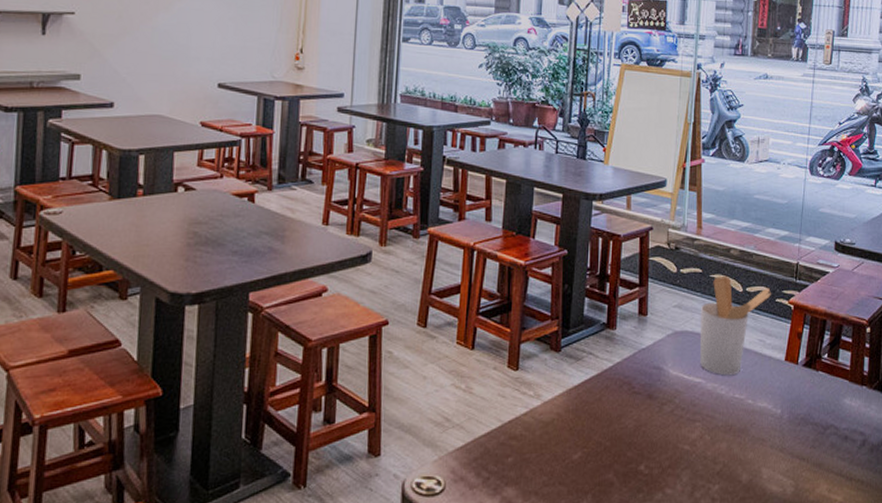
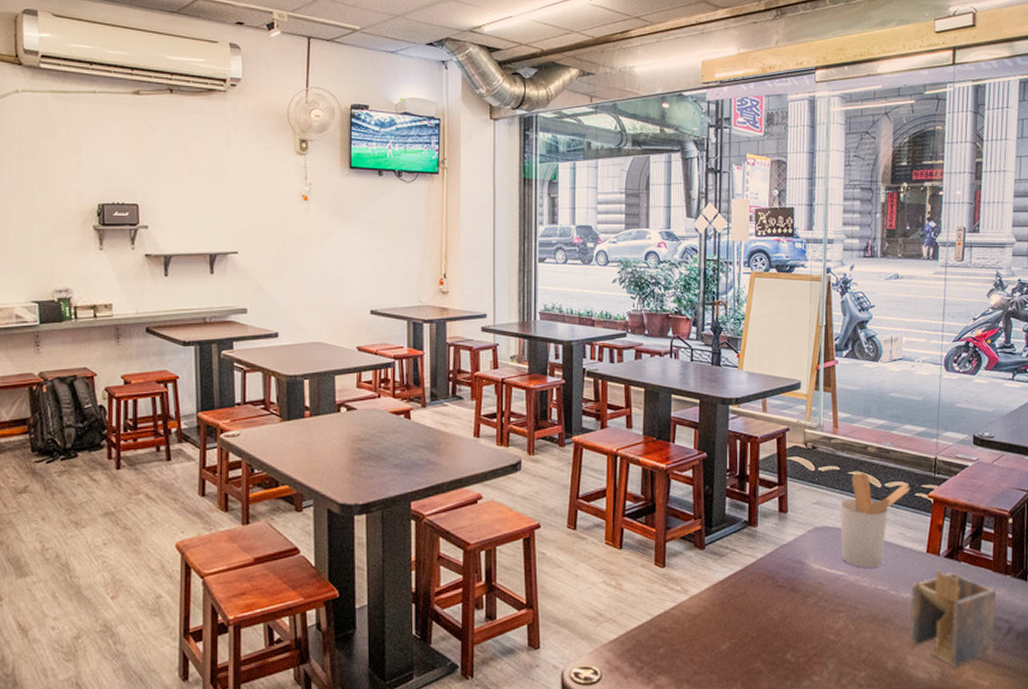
napkin holder: none [764,378,852,482] -> present [909,569,997,668]

